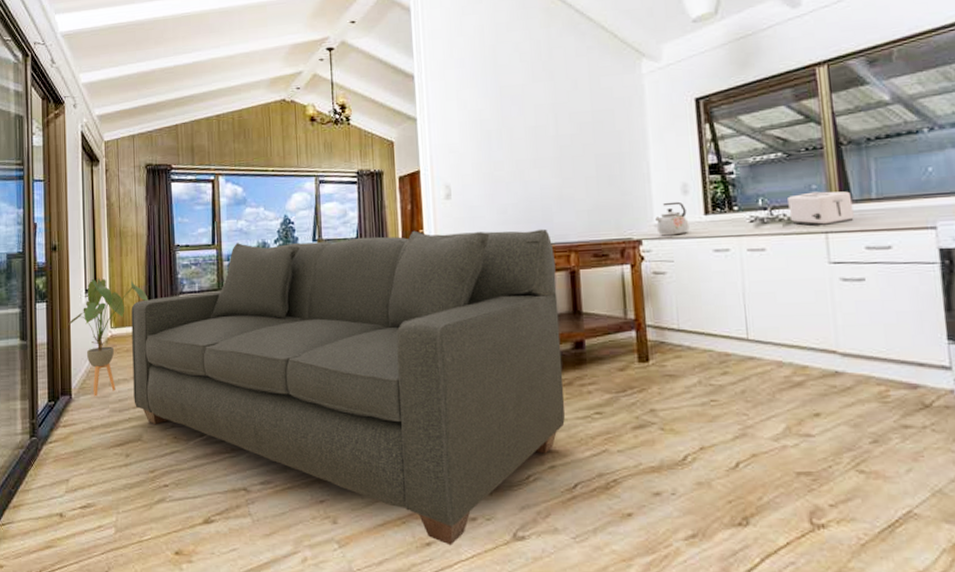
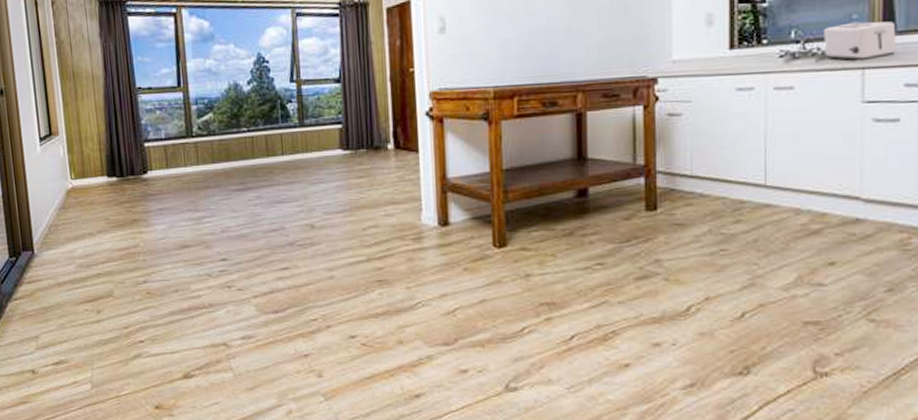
house plant: present [68,278,148,397] -> none [24,125,110,252]
sofa: present [131,228,565,546] -> none [92,66,565,397]
kettle: present [655,201,690,236] -> none [674,34,711,74]

